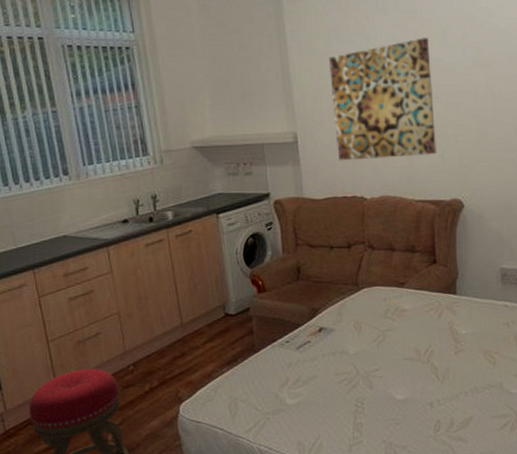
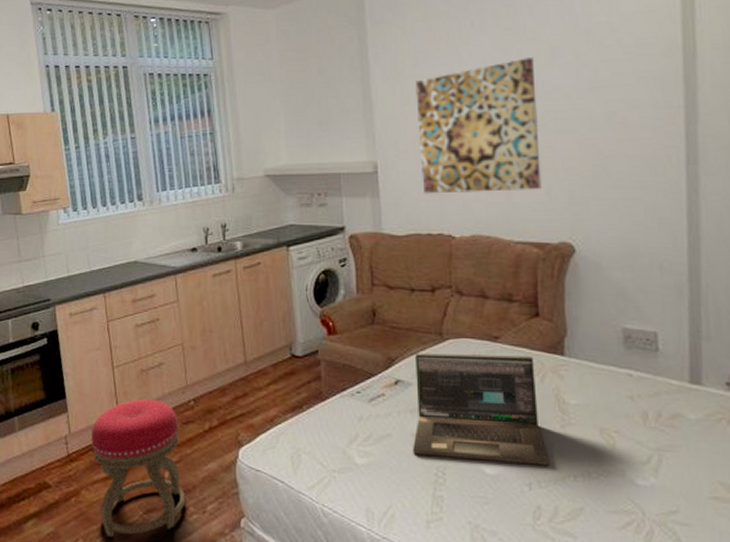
laptop: none [336,297,446,390] -> present [413,353,549,466]

